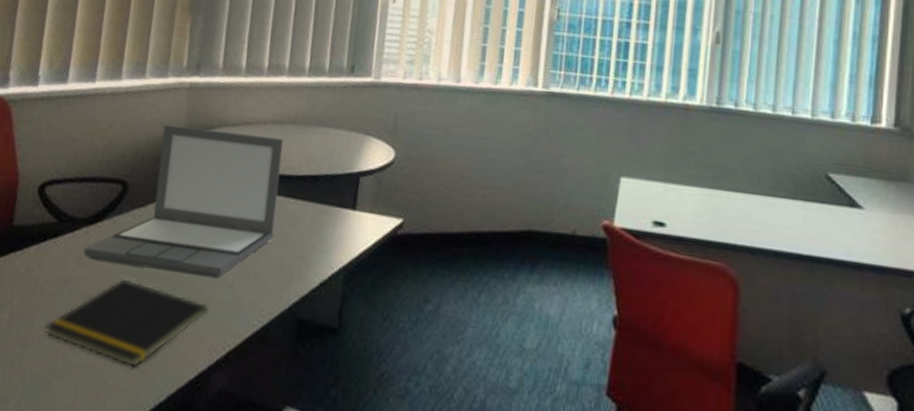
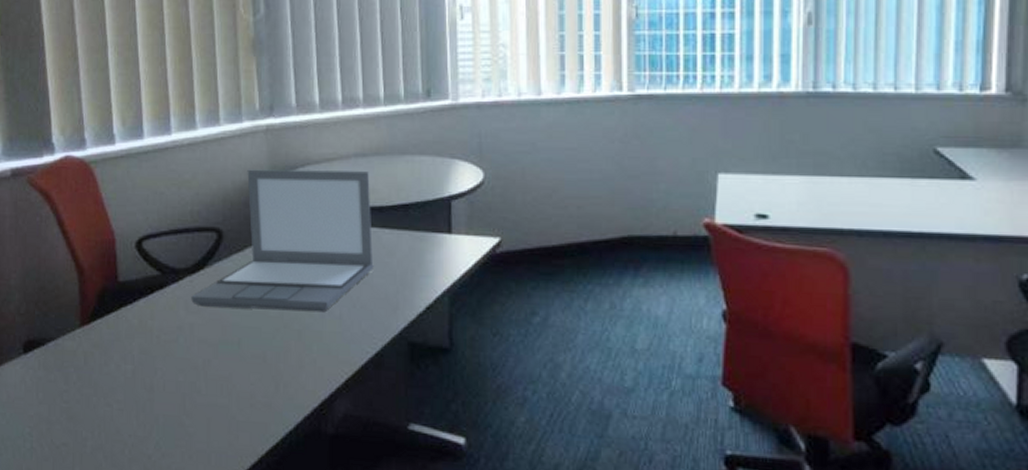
notepad: present [45,278,209,367] -> none [168,321,322,401]

